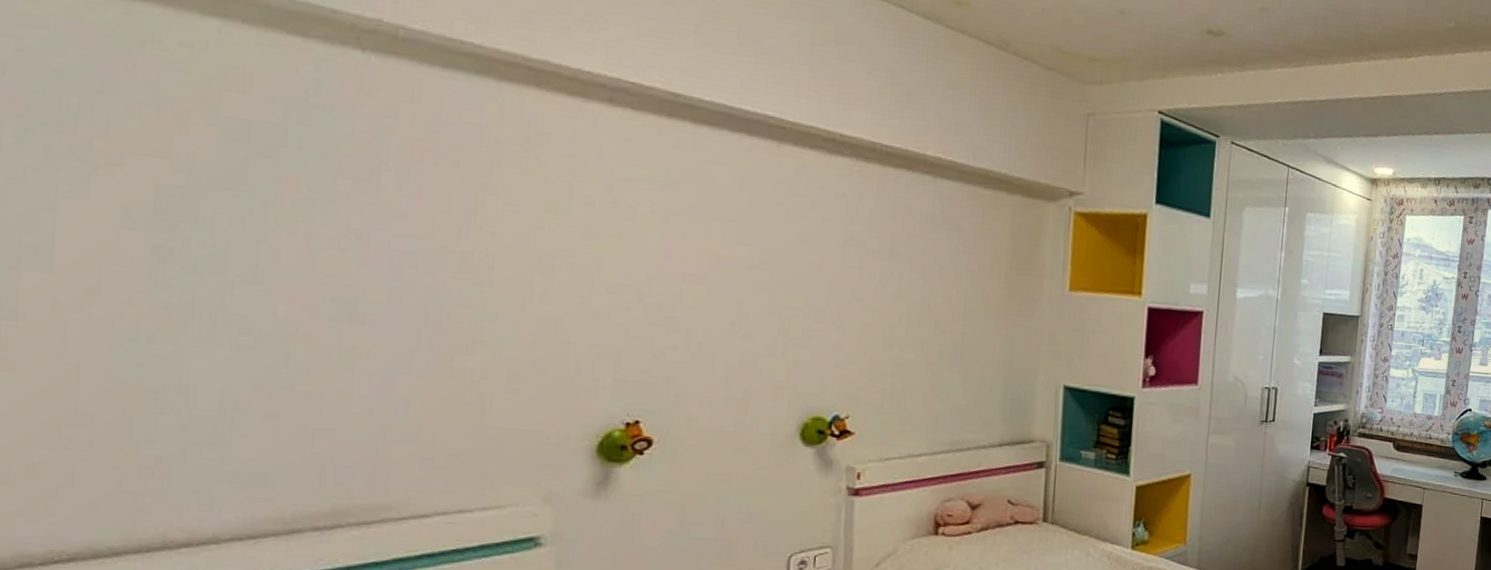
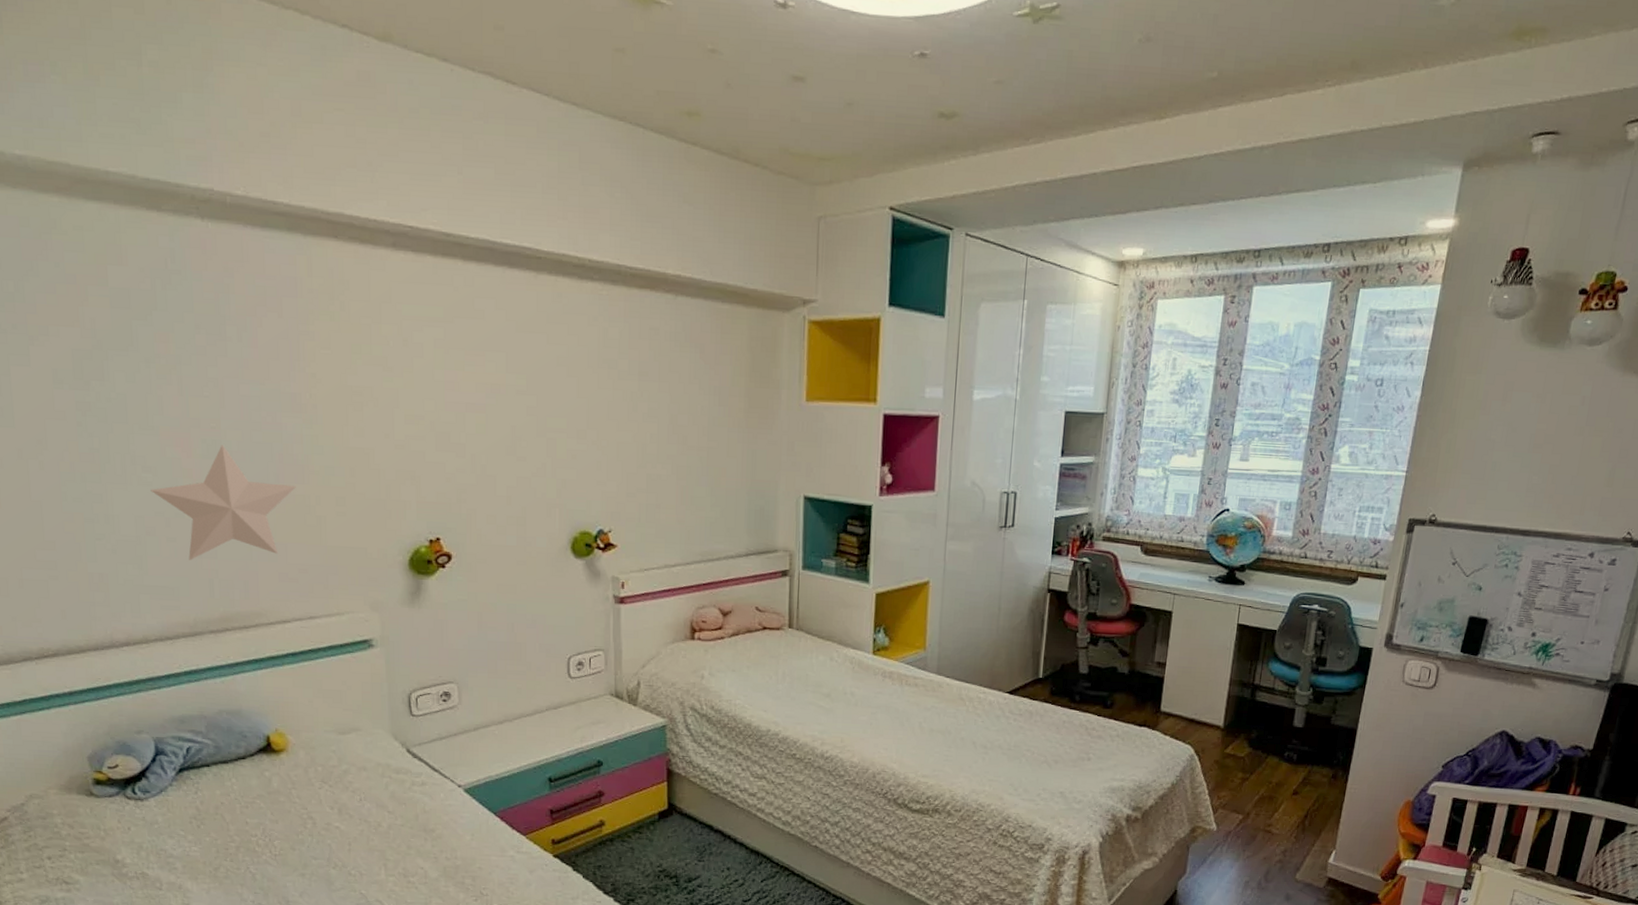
decorative star: none [249,306,456,442] -> present [150,445,296,560]

